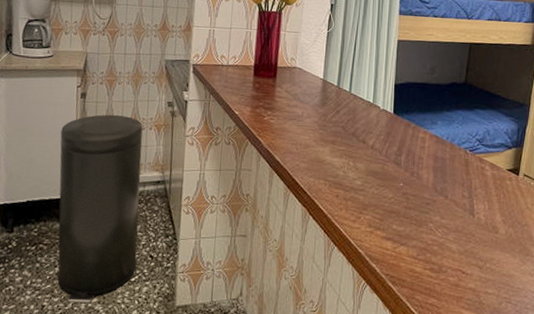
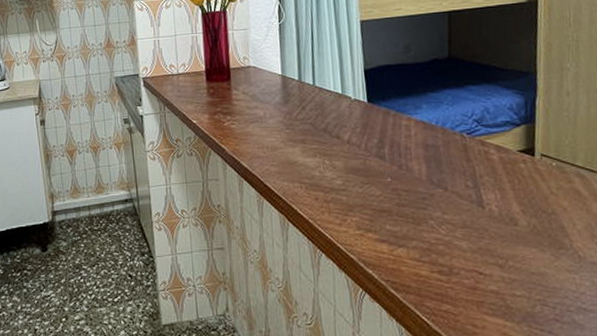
pedal bin: present [57,114,143,304] -> none [27,137,118,326]

